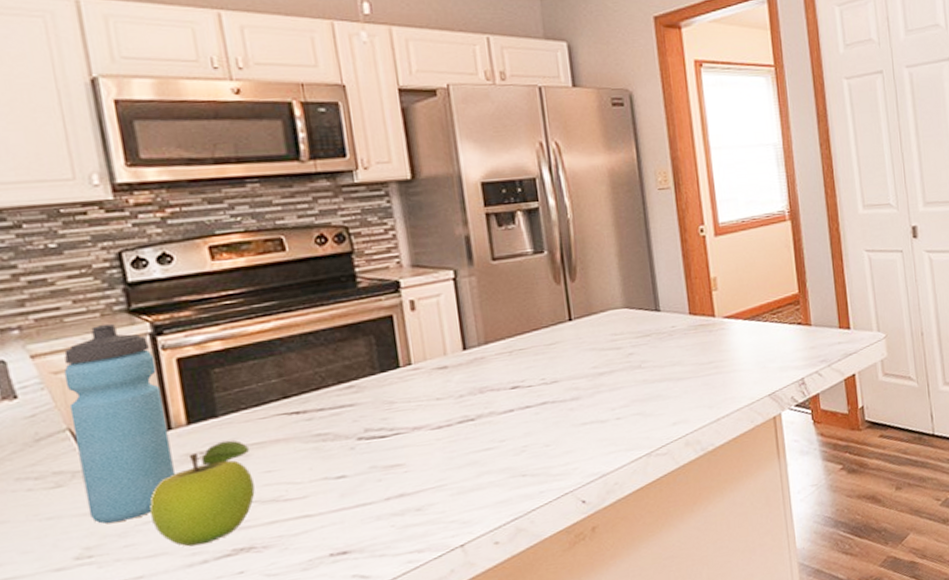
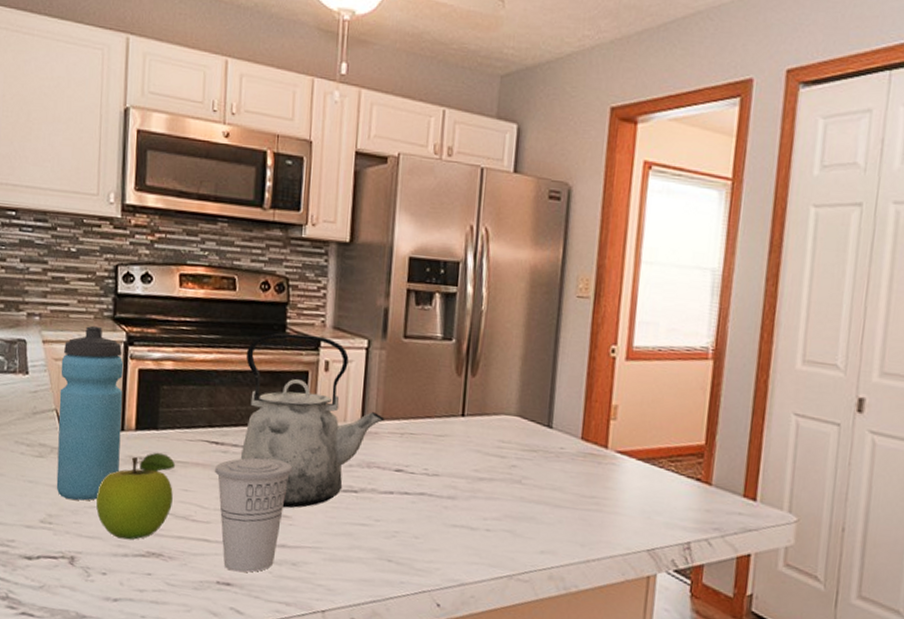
cup: none [301,410,397,539] -> present [215,457,293,573]
kettle: none [312,277,489,457] -> present [240,333,385,509]

